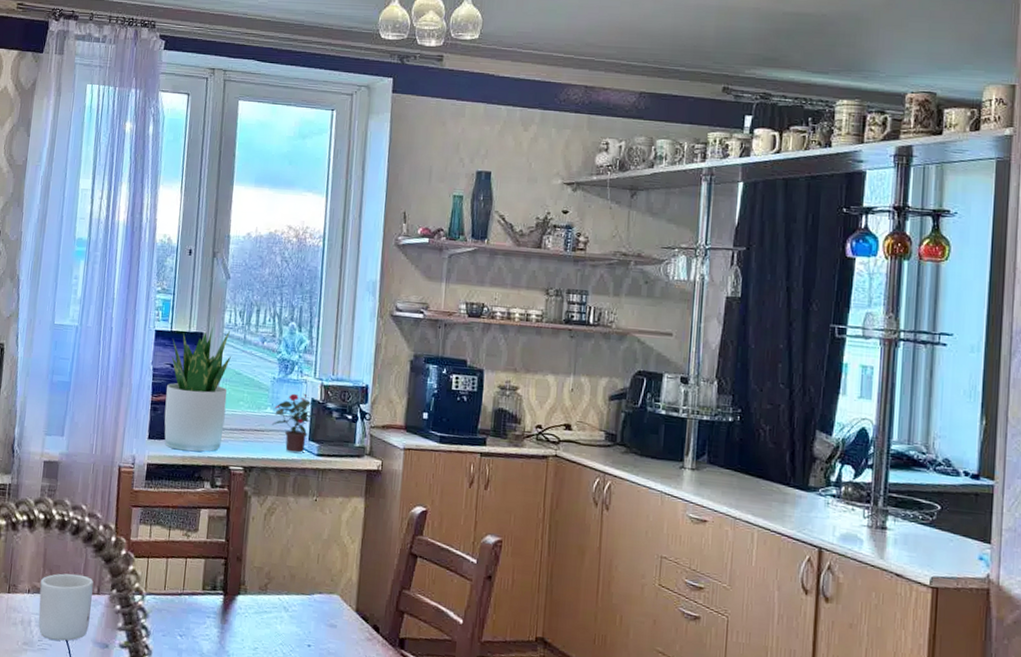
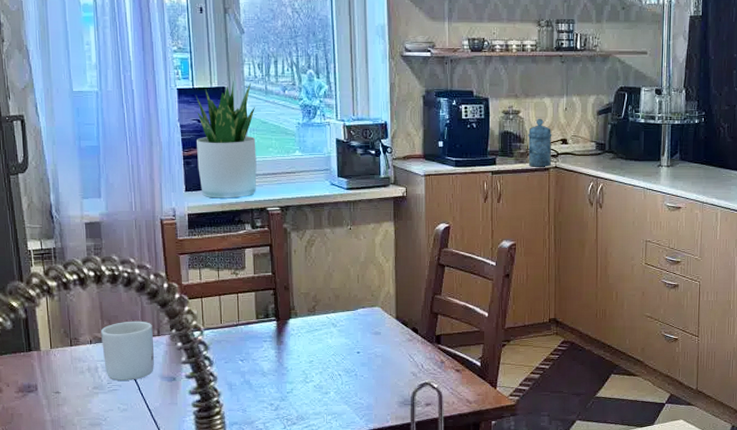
potted flower: present [271,393,315,454] -> none [301,134,341,190]
canister: none [523,397,554,455] -> present [527,118,552,167]

